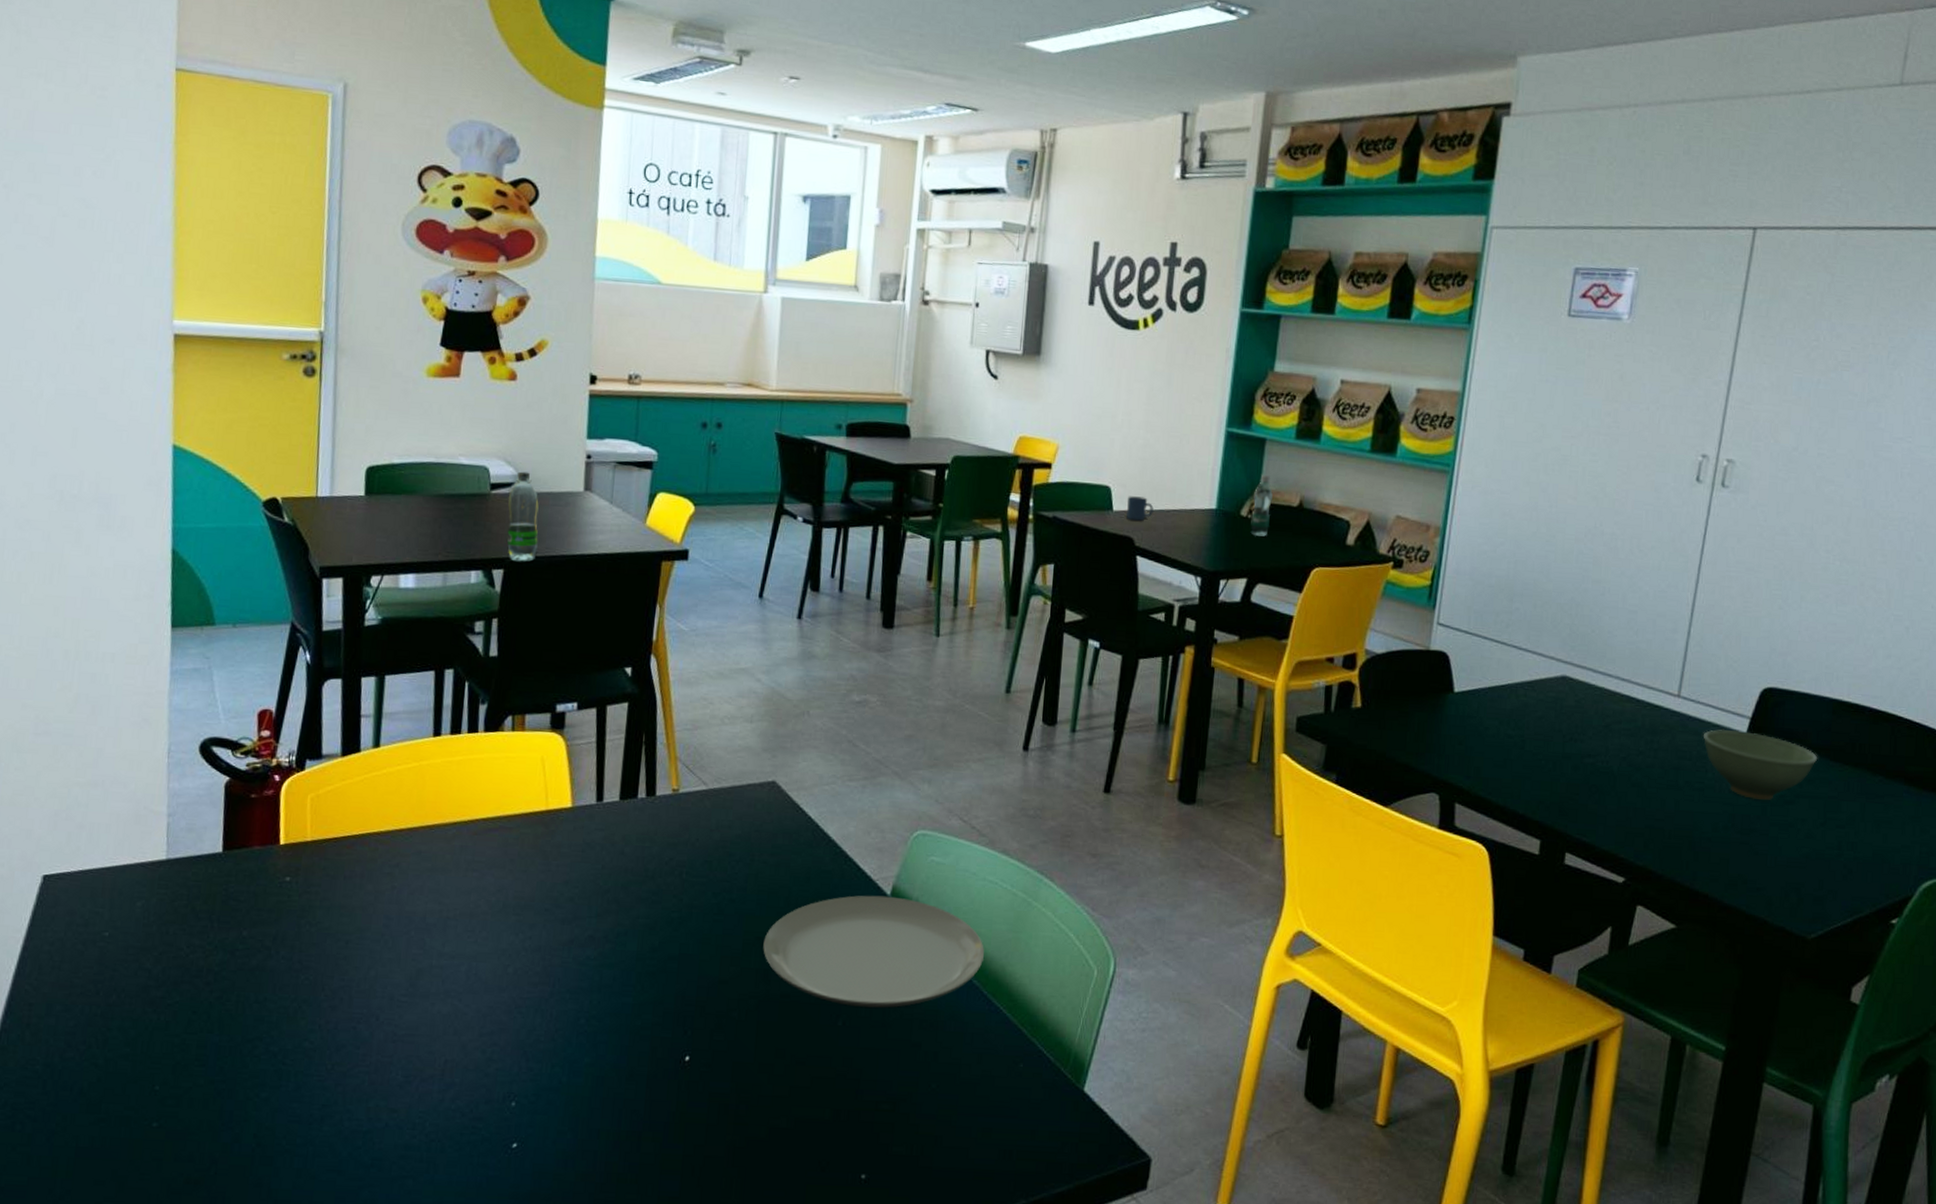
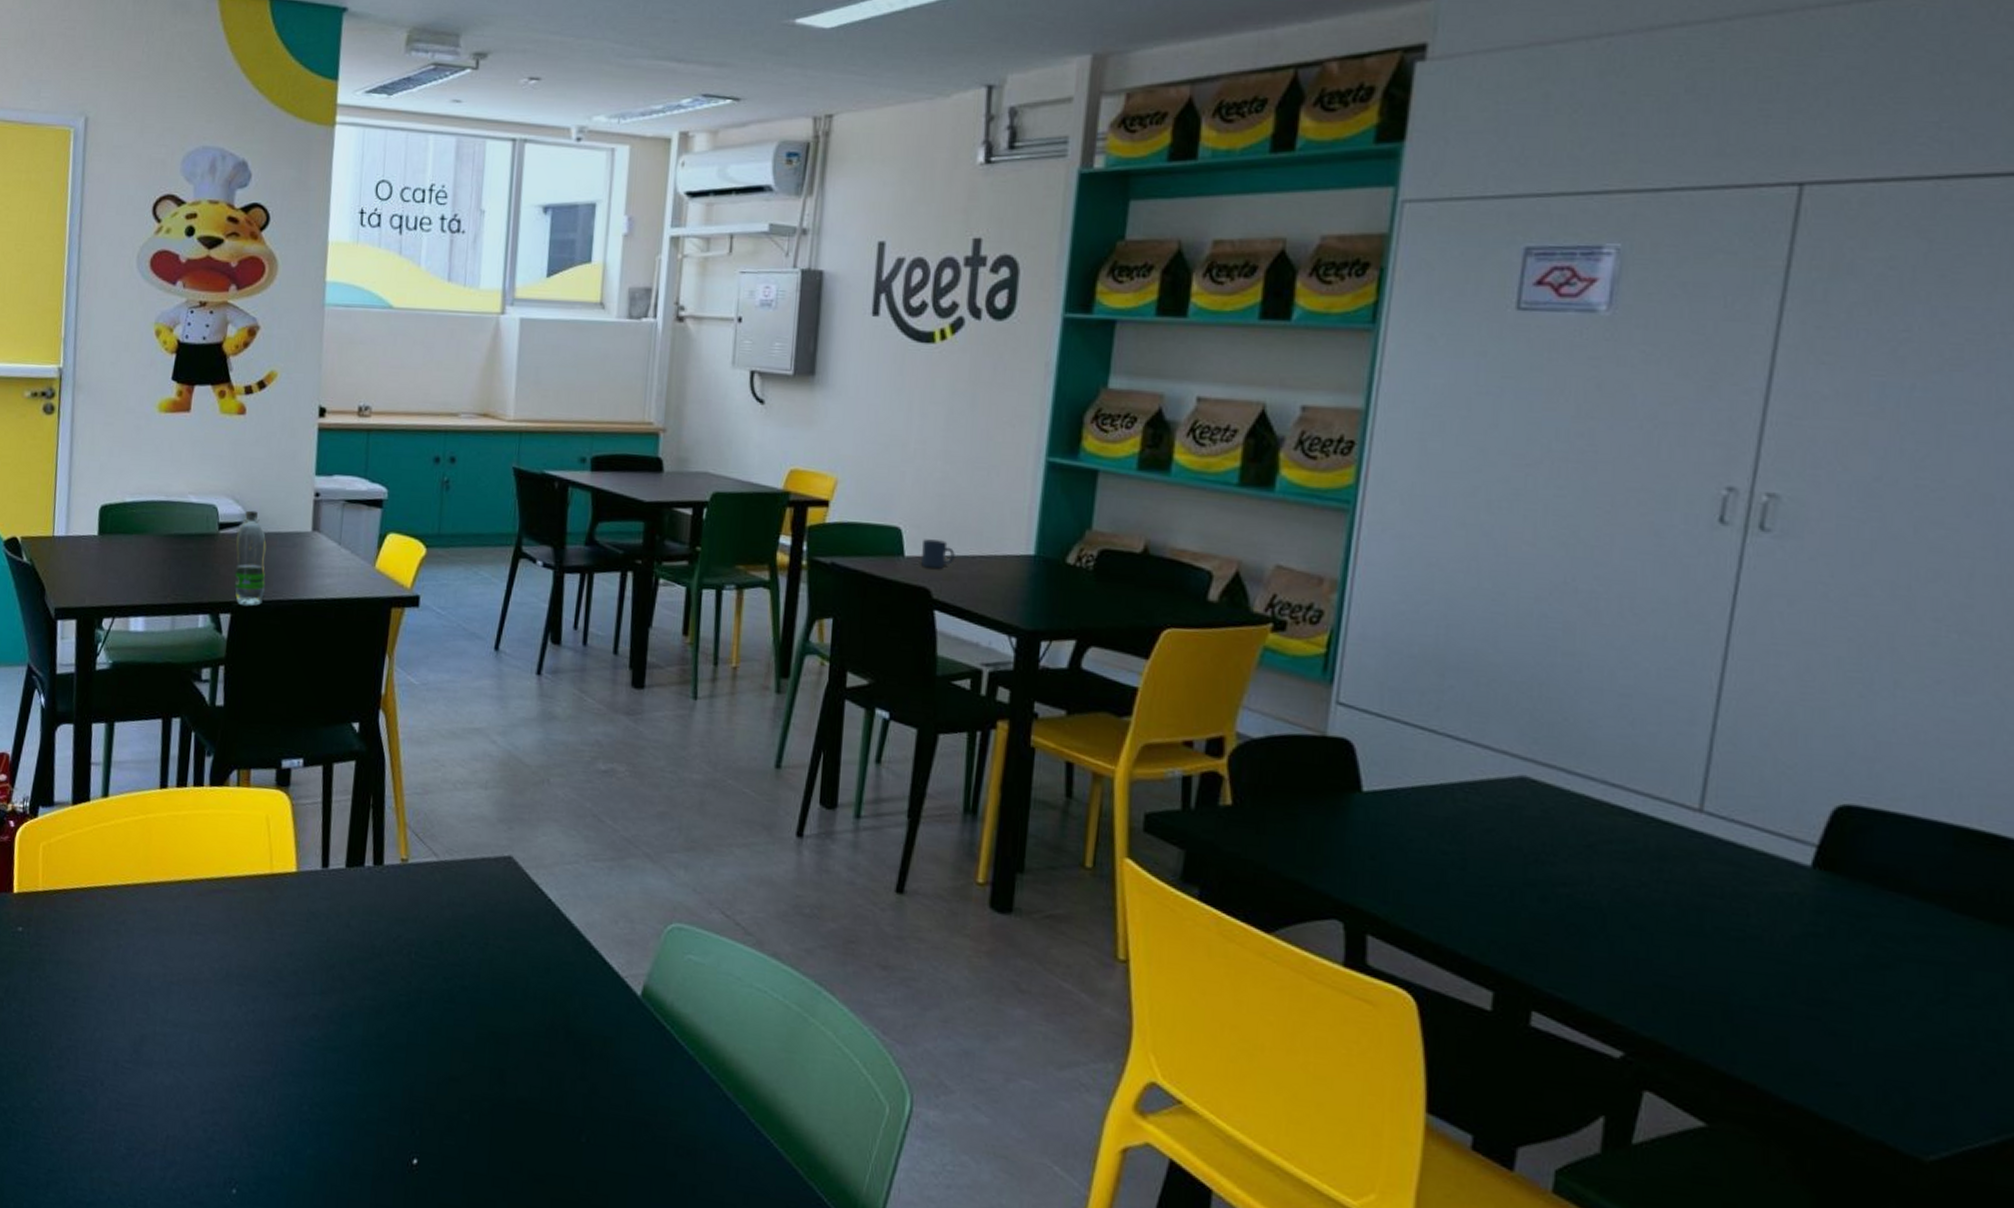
plate: present [763,895,984,1009] -> none [498,993,751,1129]
bottle: present [1250,474,1273,537] -> none [1079,513,1108,589]
bowl: present [1703,729,1818,801] -> none [1740,858,1932,962]

